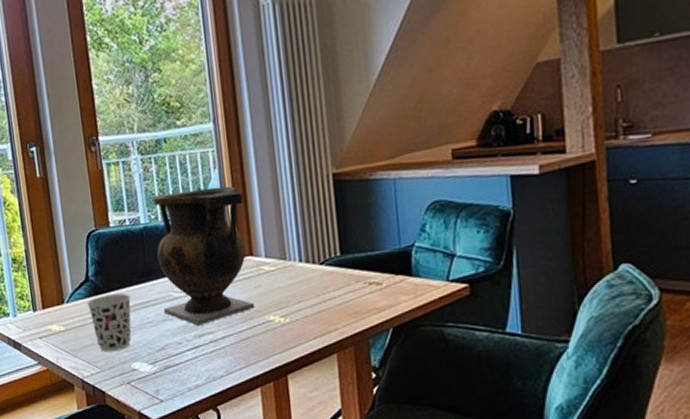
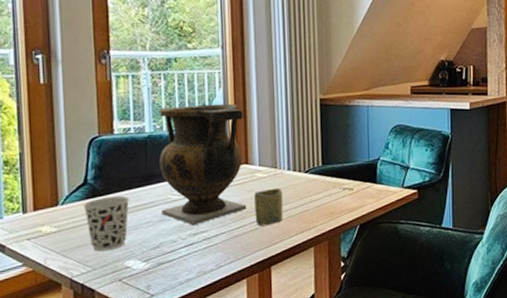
cup: none [262,283,298,328] -> present [254,188,283,227]

